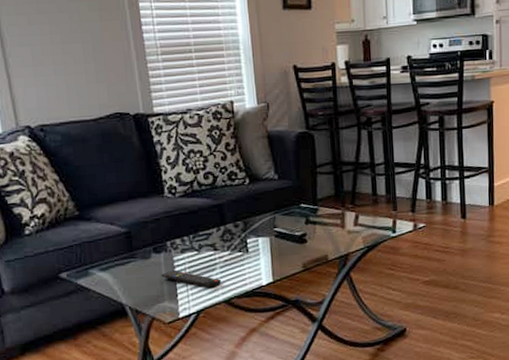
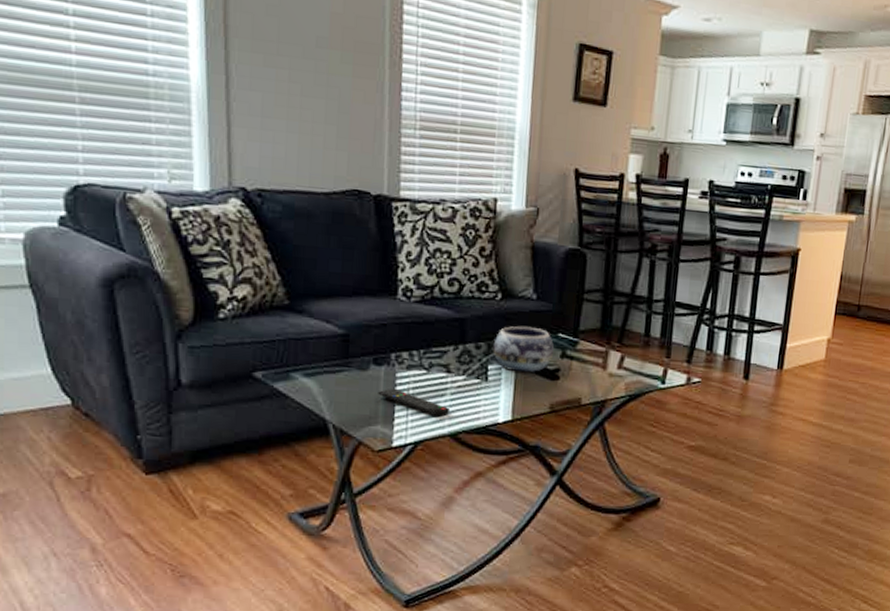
decorative bowl: none [248,202,300,242] -> present [493,326,554,373]

